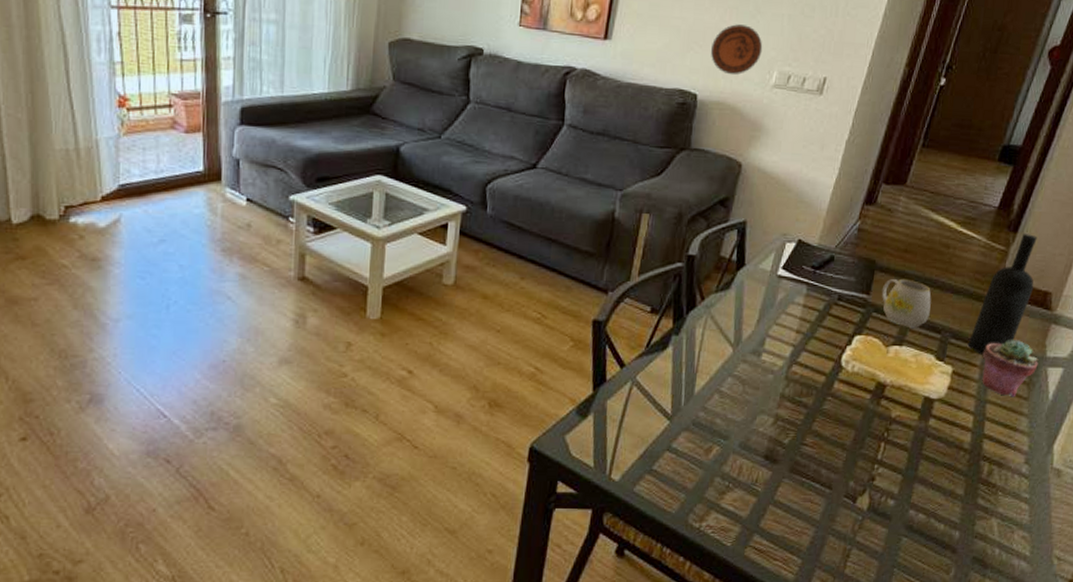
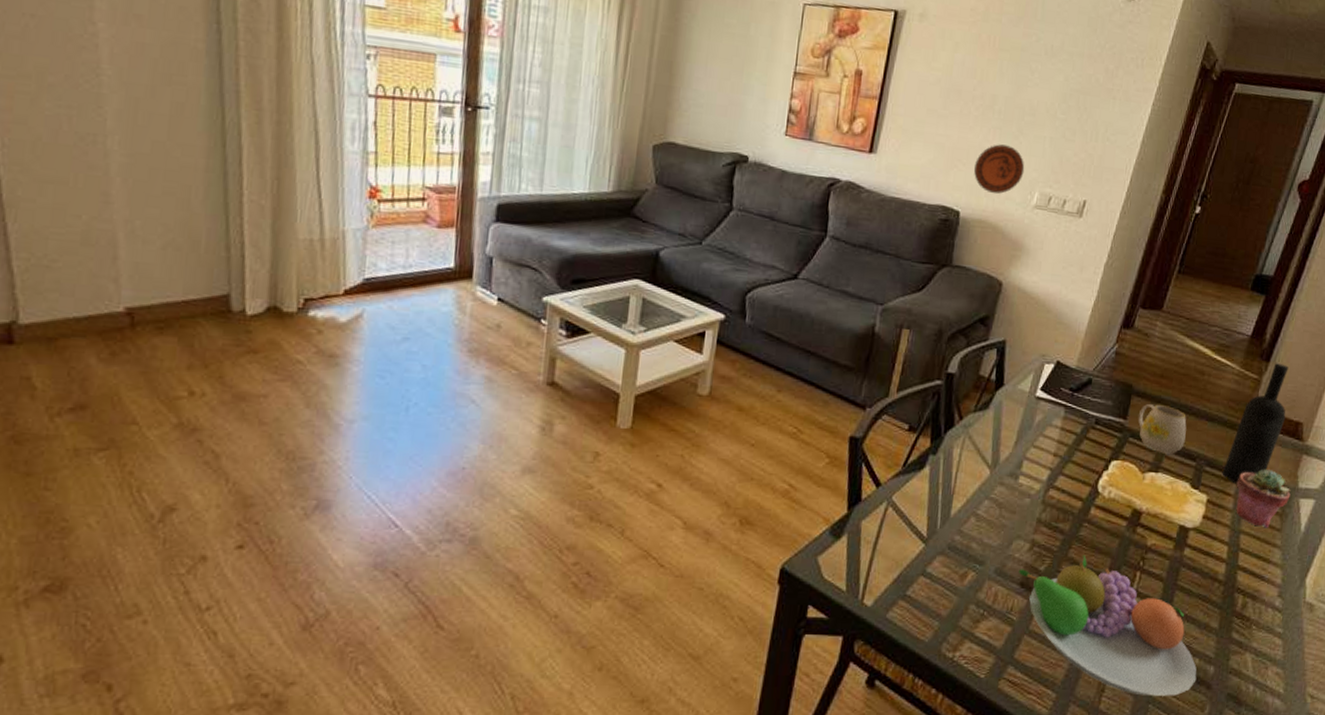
fruit bowl: none [762,427,942,560] -> present [1018,554,1197,696]

